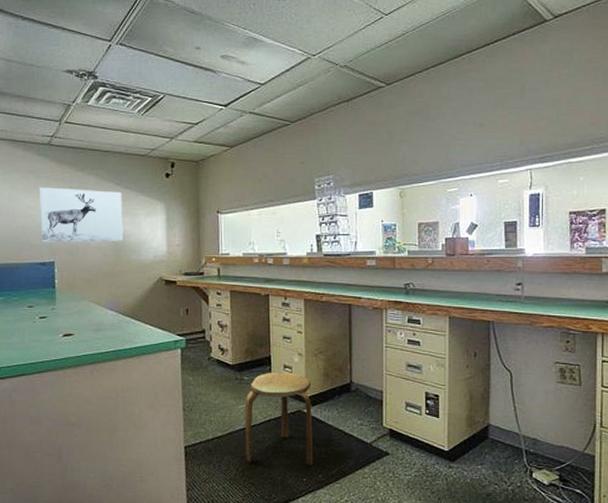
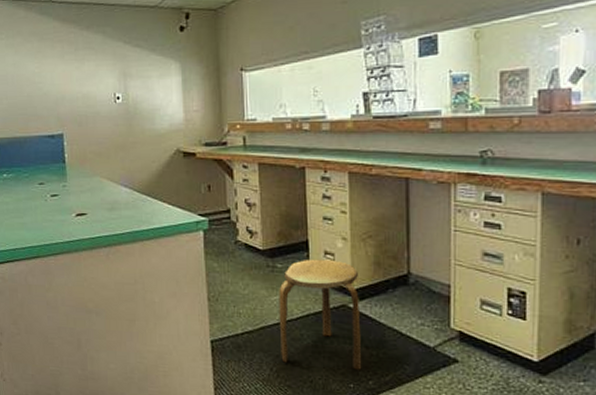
wall art: present [39,187,123,243] -> none [43,50,135,113]

